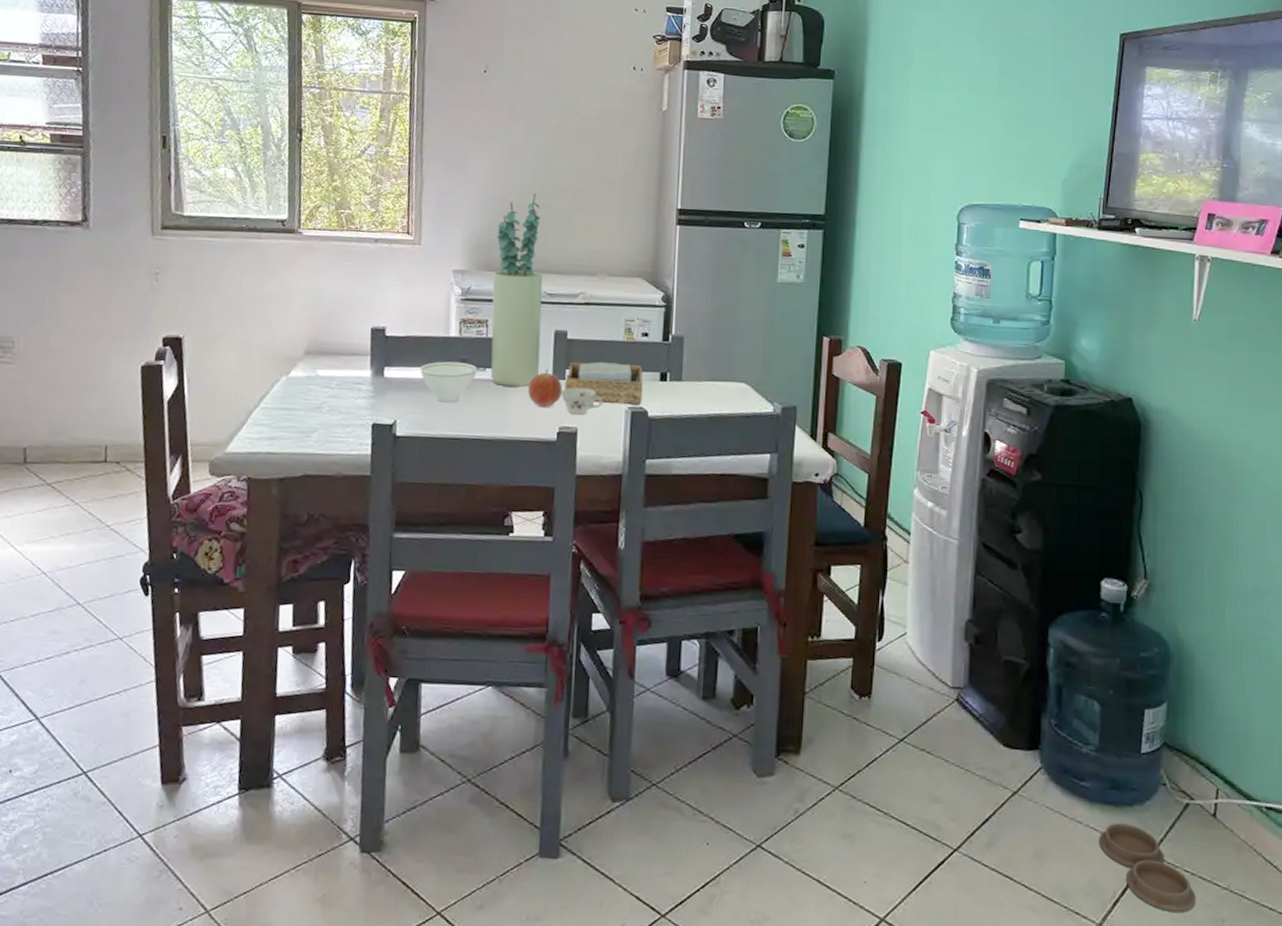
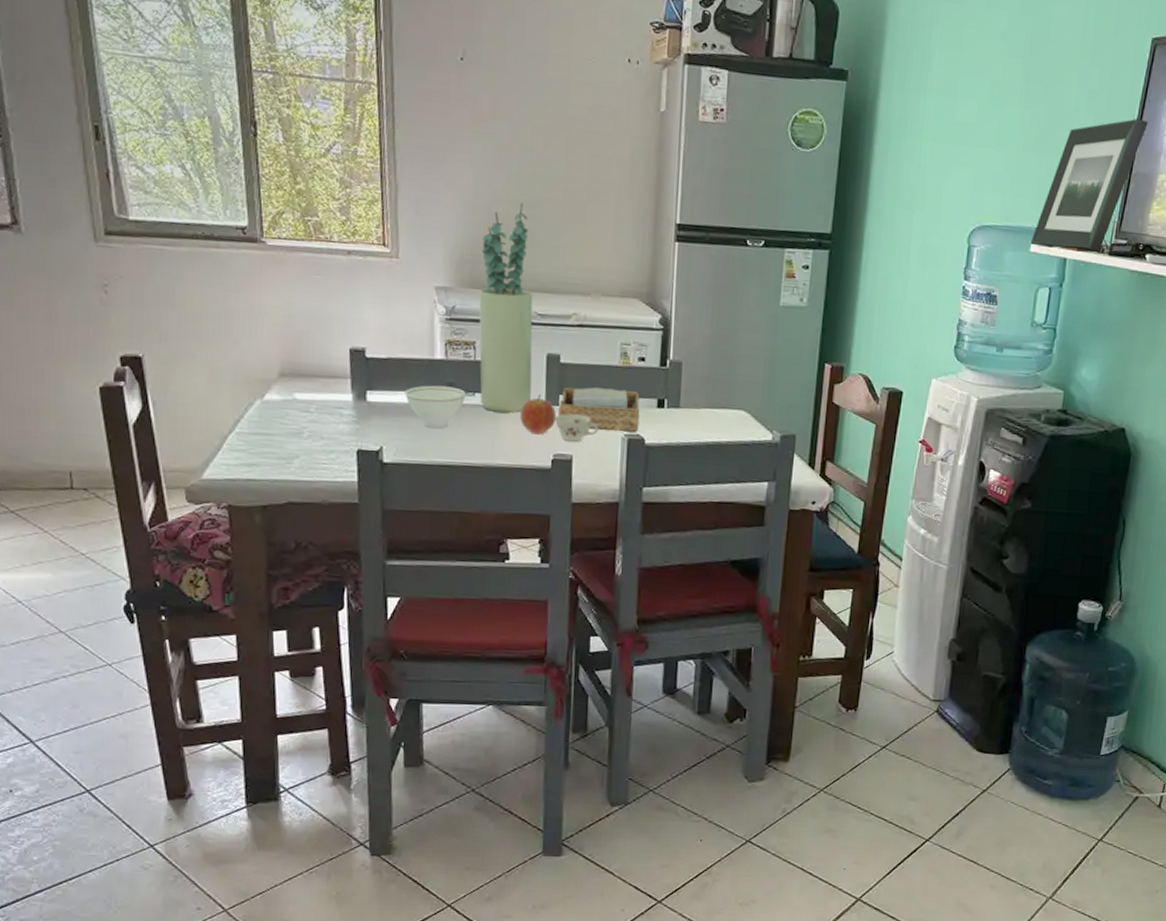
picture frame: none [1020,104,1124,227] -> present [1031,118,1148,252]
pet bowl: present [1099,823,1196,912] -> none [1055,814,1136,886]

